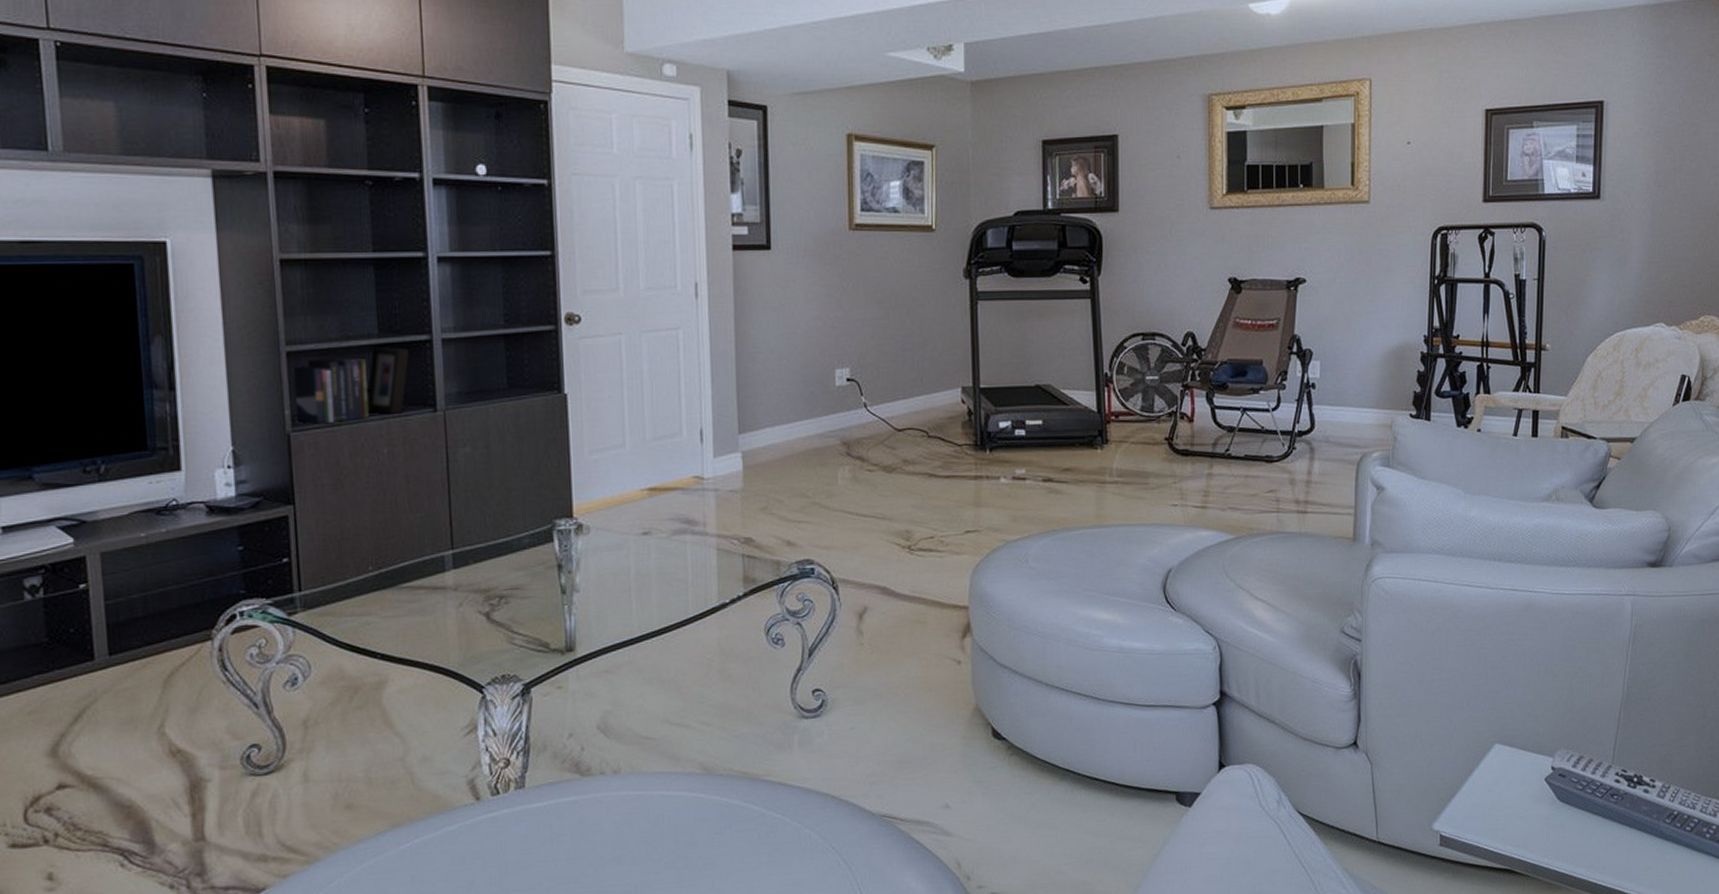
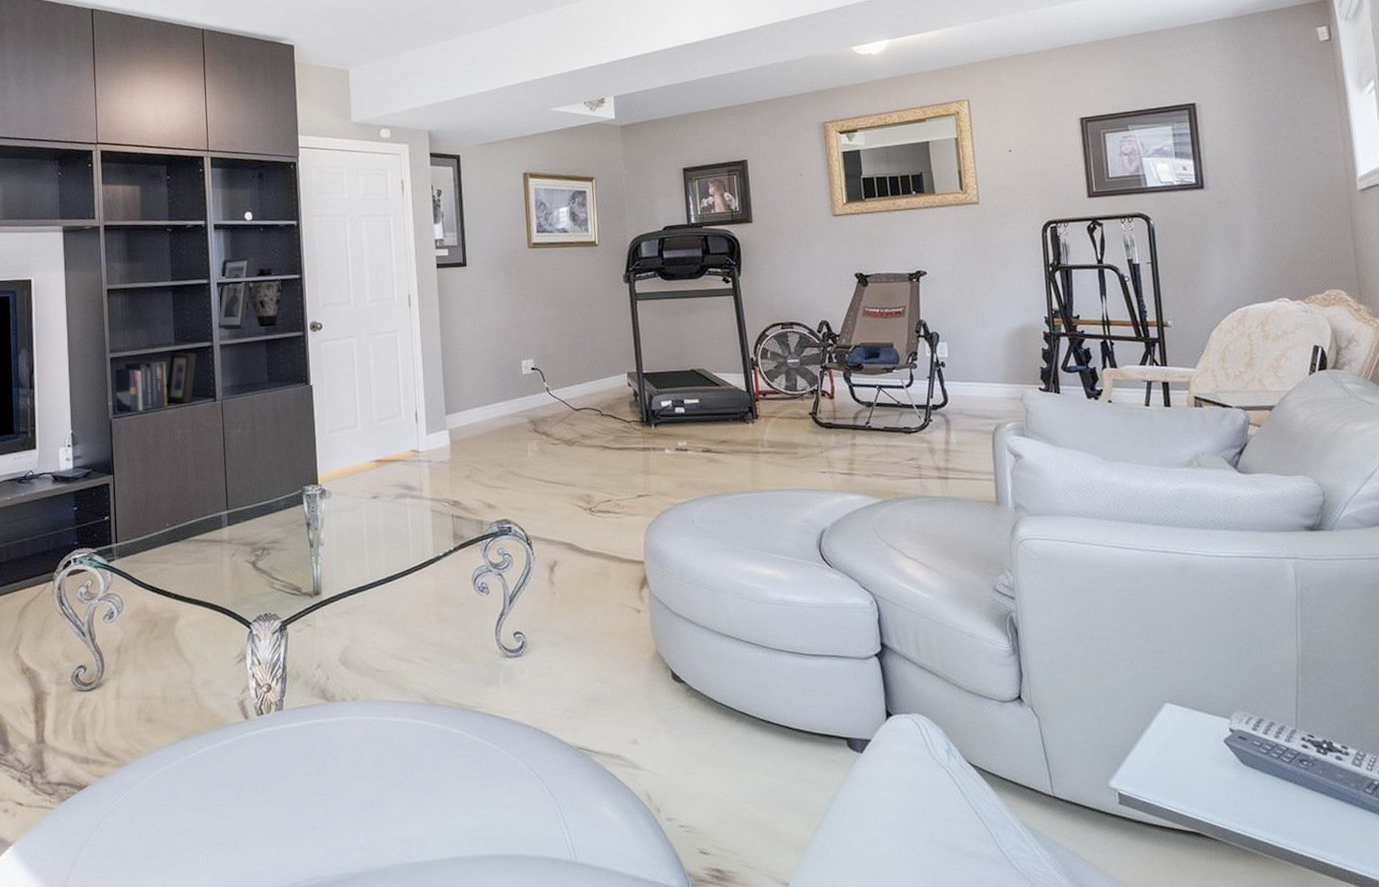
picture frame: none [437,224,487,319] -> present [217,256,252,330]
decorative vase: none [482,240,527,317] -> present [249,268,282,326]

